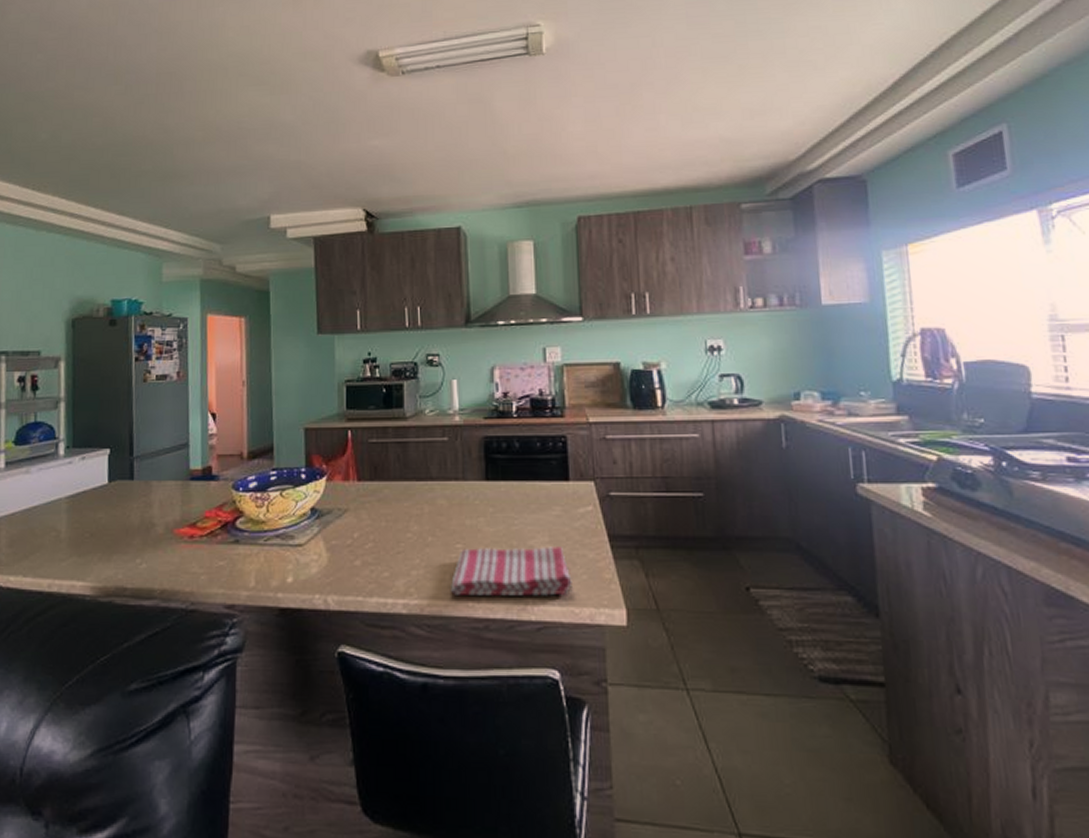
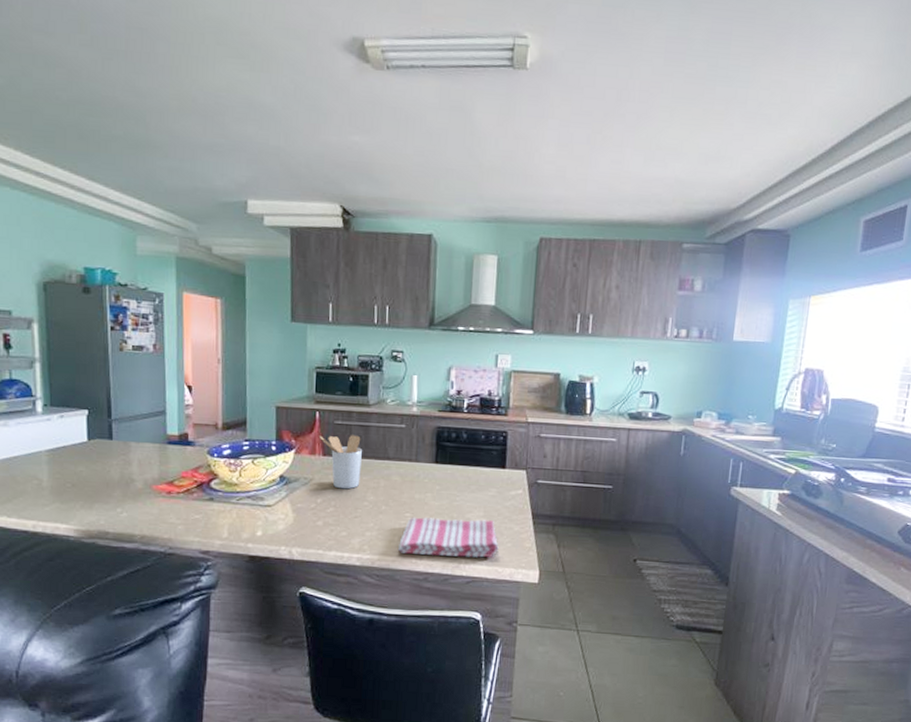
utensil holder: none [353,454,401,519] -> present [320,435,362,489]

